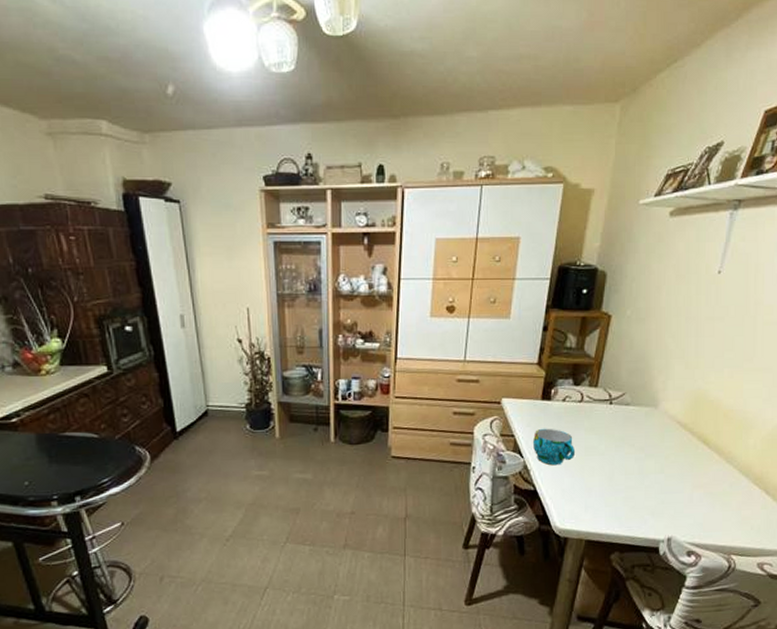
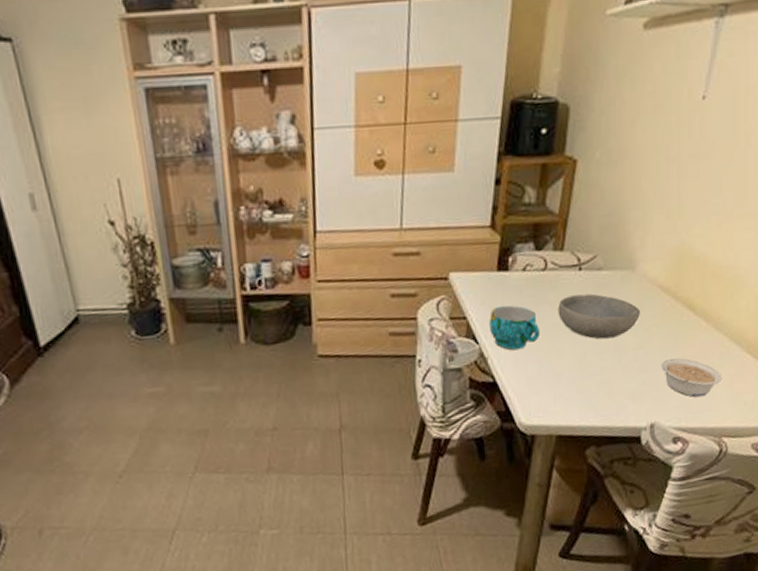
bowl: none [591,424,662,463] -> present [558,293,641,340]
legume: none [678,483,732,519] -> present [661,358,722,397]

